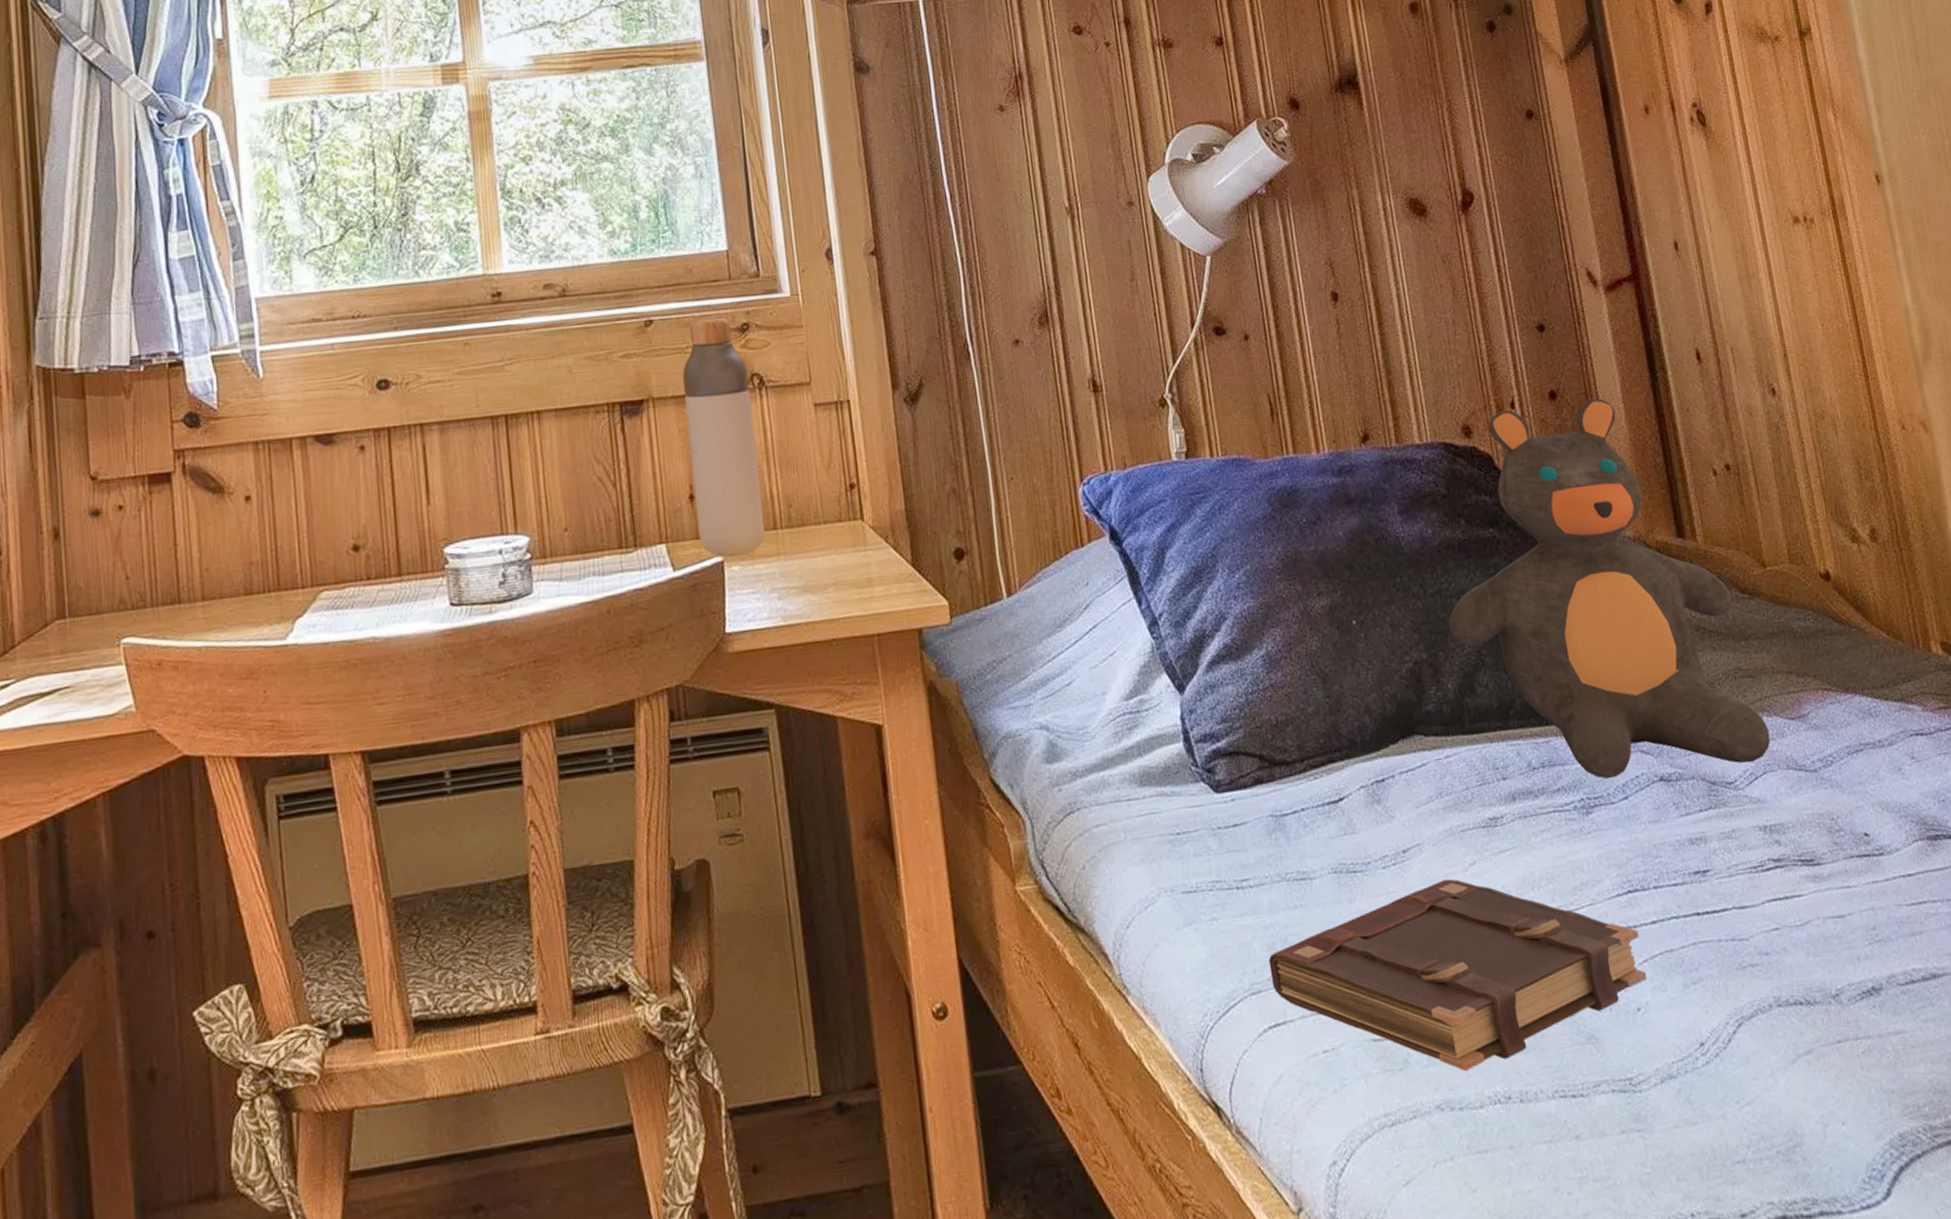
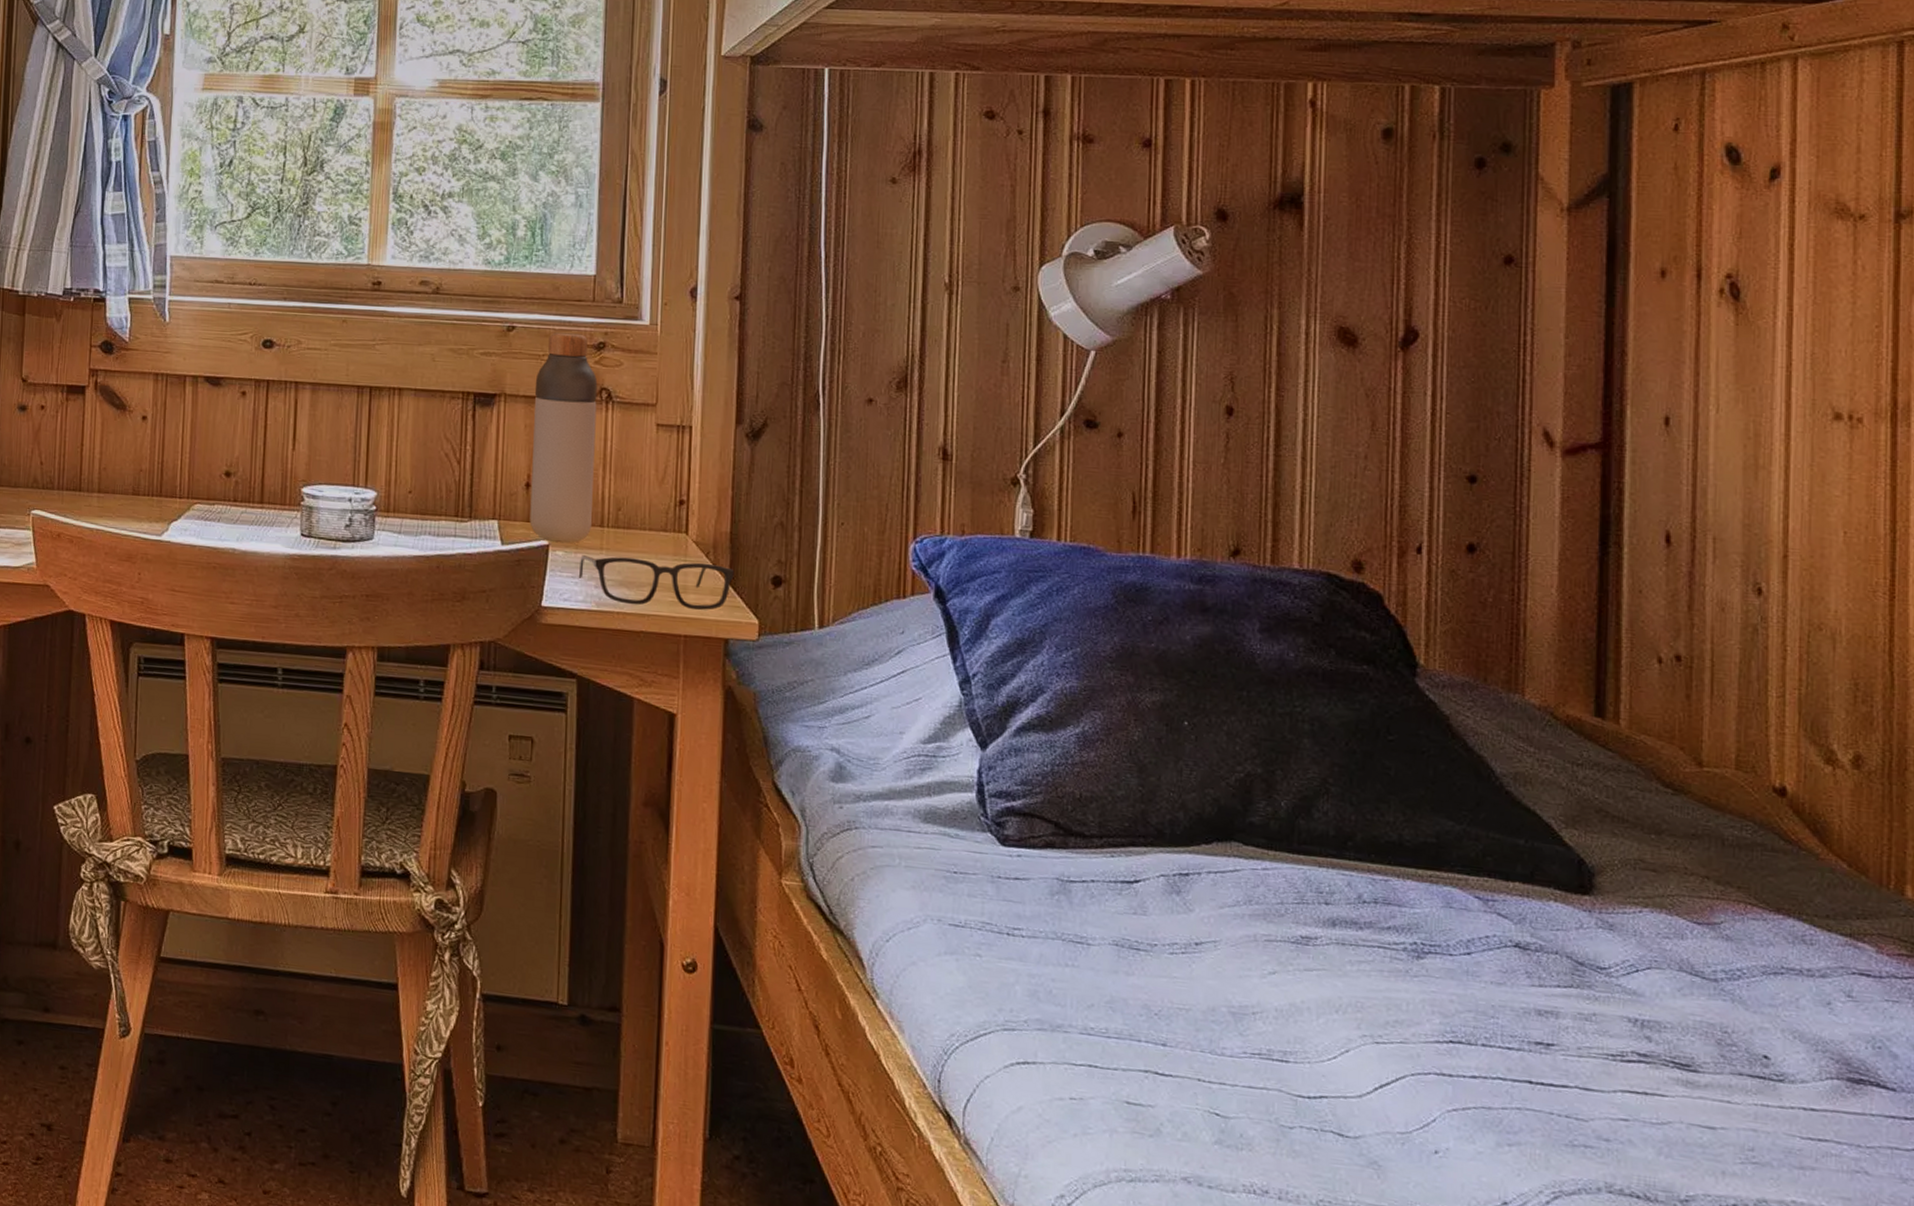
eyeglasses: none [758,548,917,612] -> present [578,554,735,611]
book: present [1268,879,1647,1072] -> none [1027,979,1454,1158]
stuffed animal: present [1449,398,1771,779] -> none [1294,553,1665,955]

